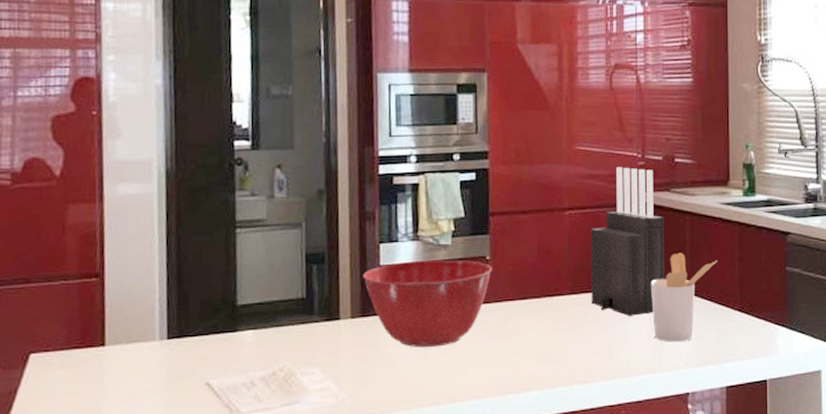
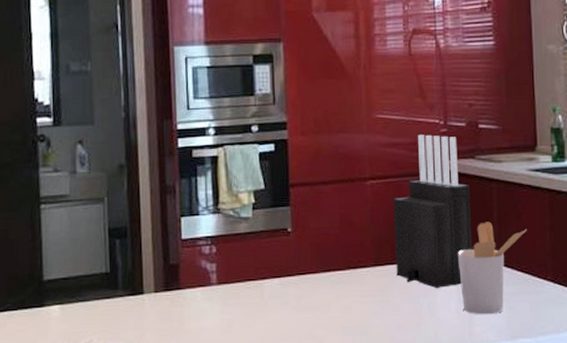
mixing bowl: present [363,260,492,347] -> none [165,232,294,321]

